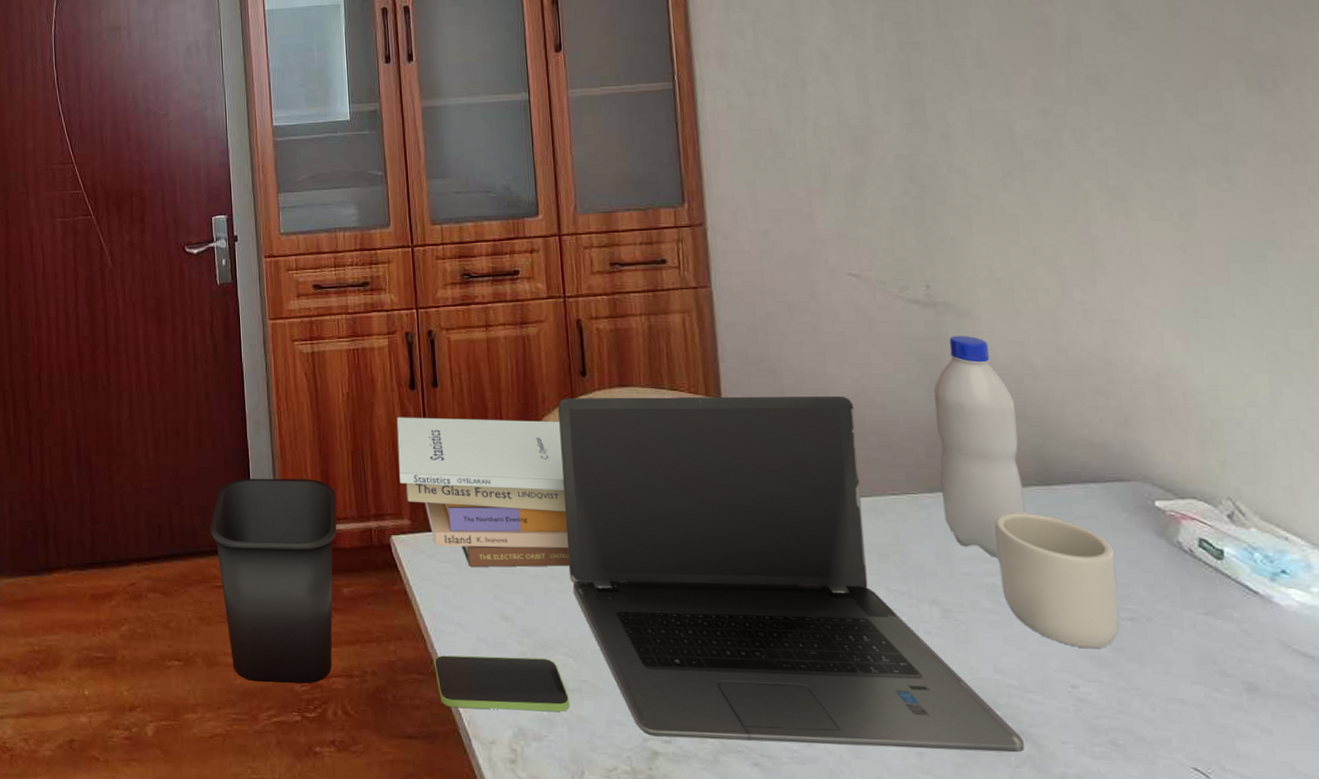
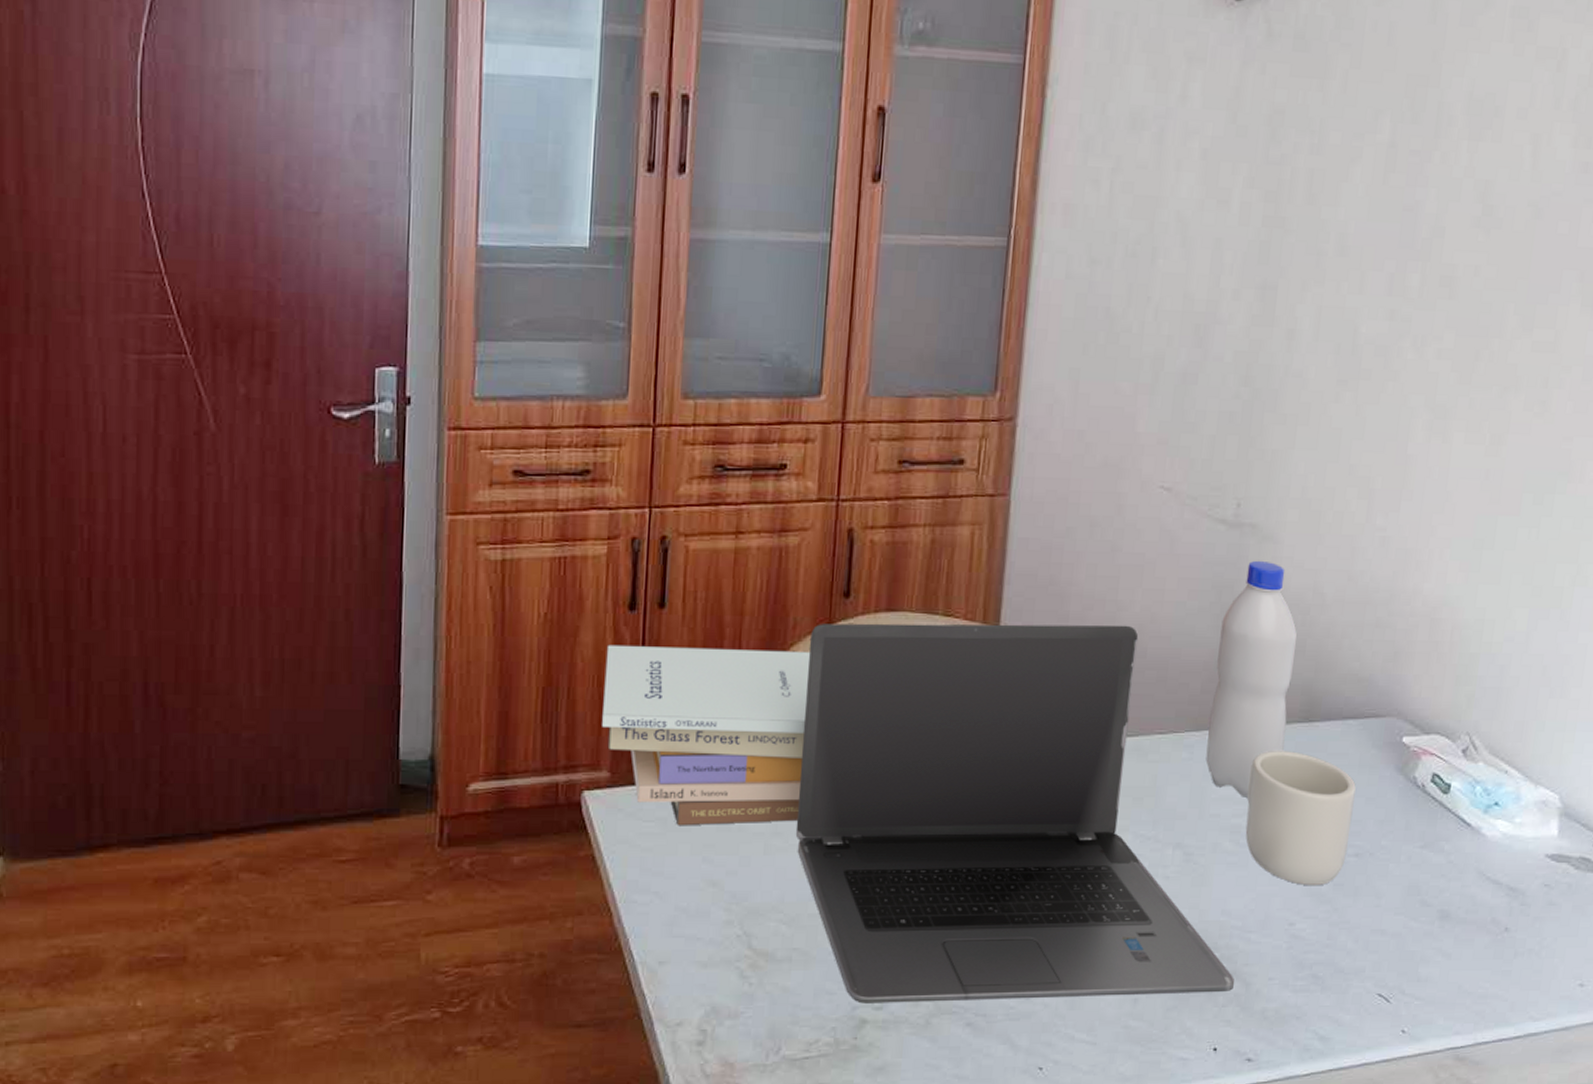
waste bin: present [210,478,337,684] -> none [336,722,515,974]
phone: present [434,655,569,712] -> none [619,927,775,989]

